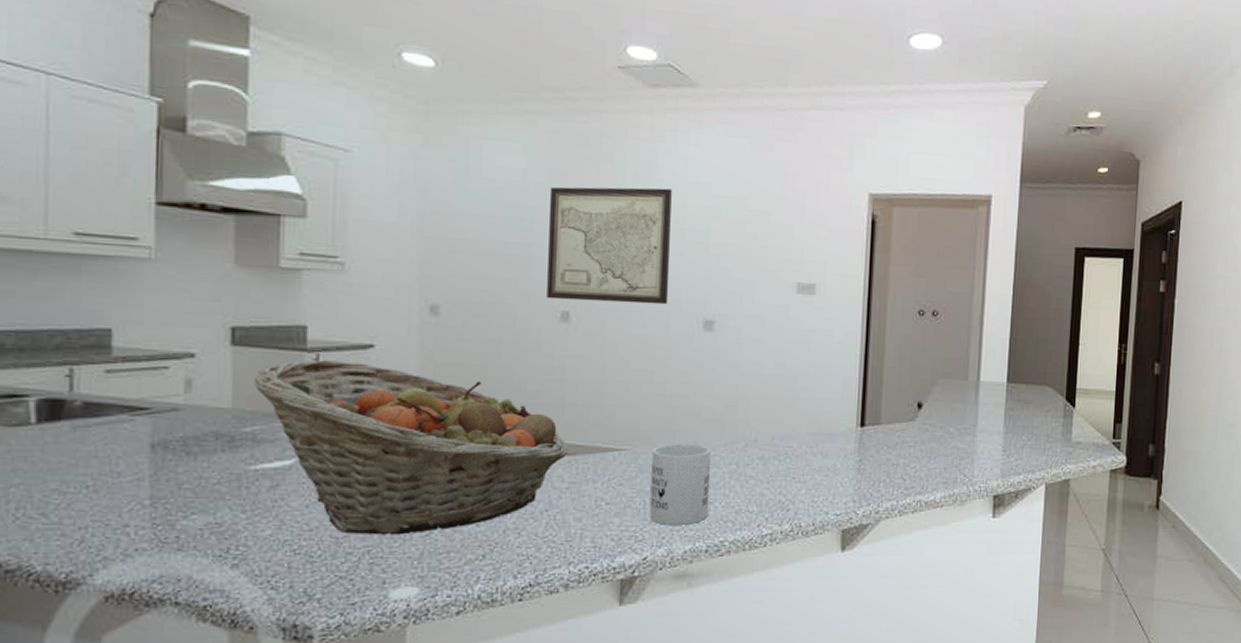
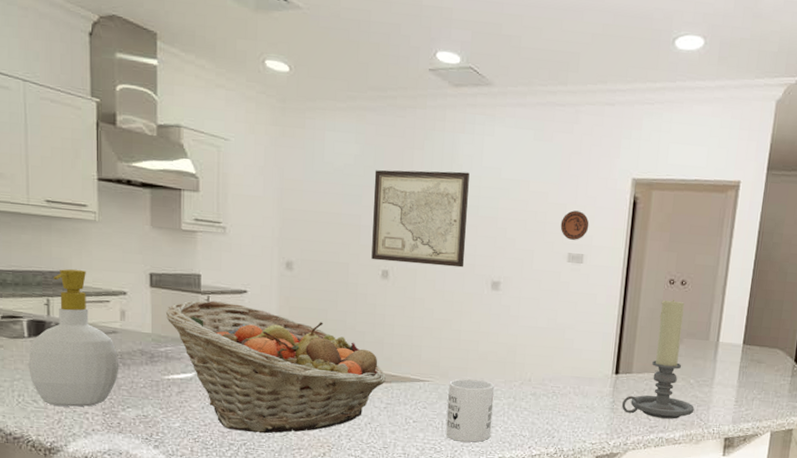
soap bottle: none [33,325,181,519] -> present [27,269,119,407]
decorative plate: none [786,232,821,267] -> present [560,210,589,240]
candle holder: none [871,333,956,477] -> present [622,299,694,419]

